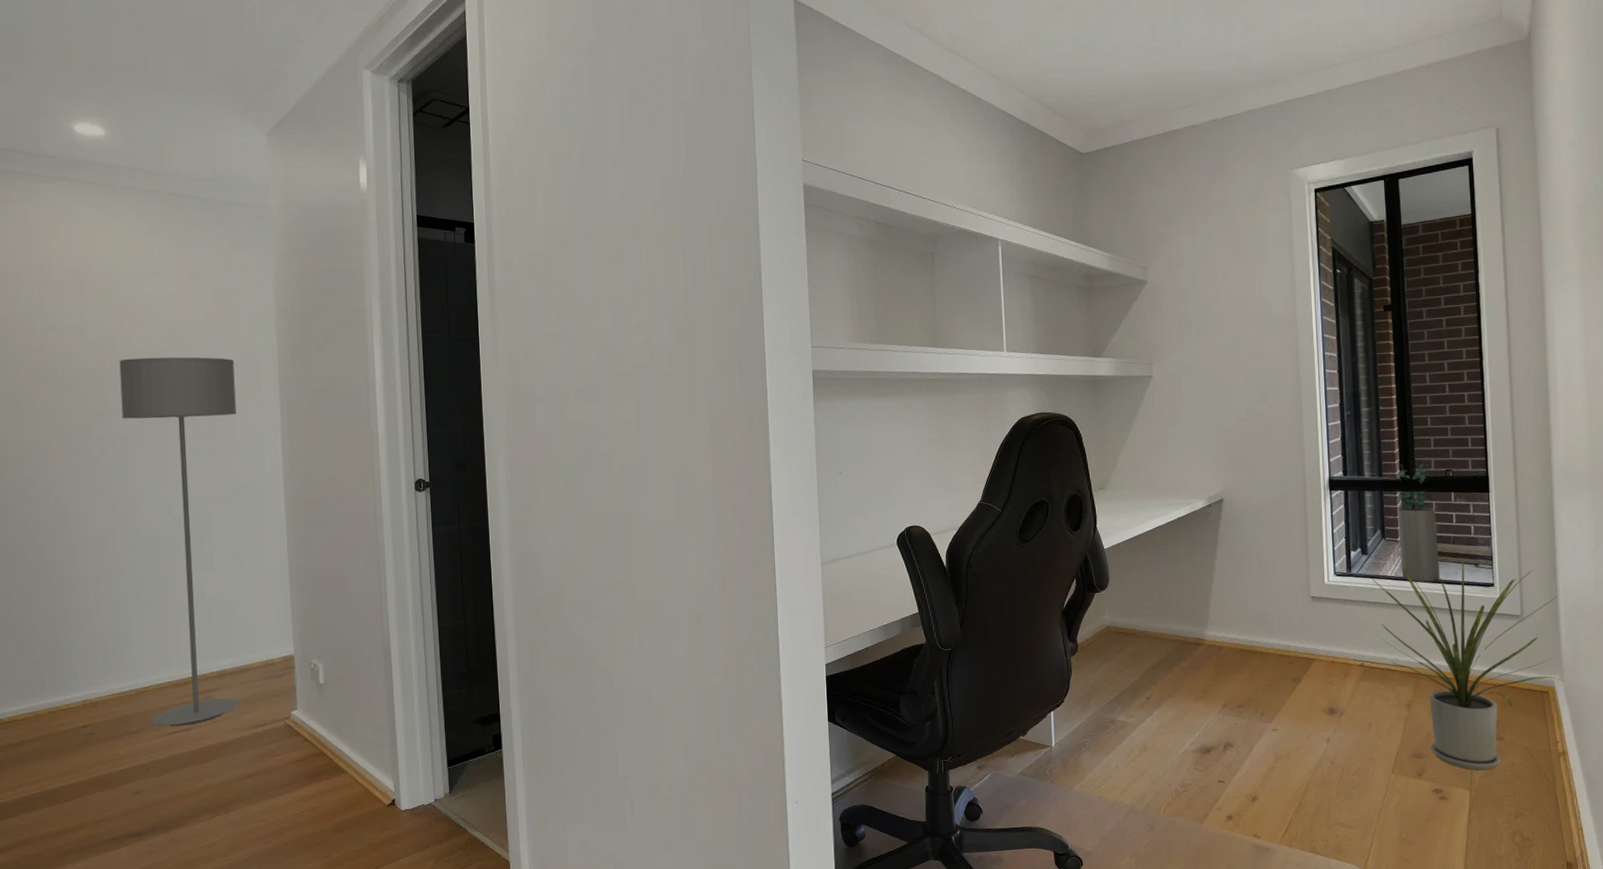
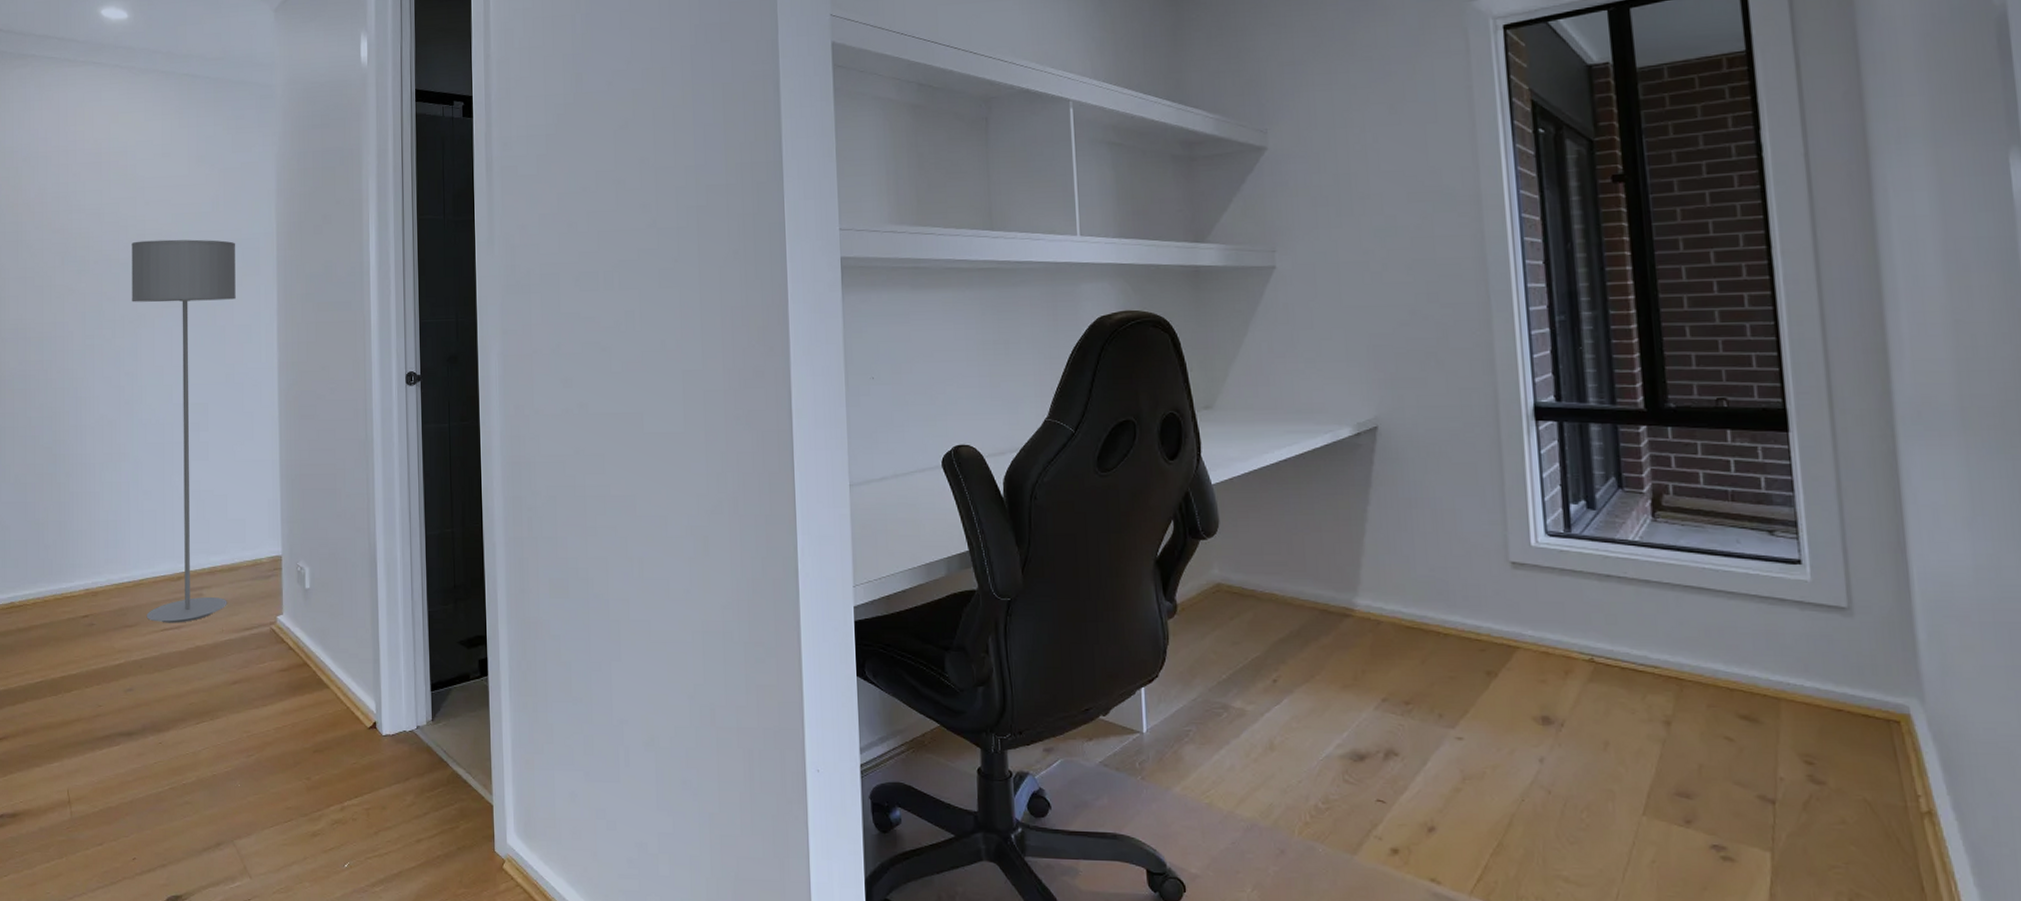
house plant: present [1370,558,1566,771] -> none [1601,521,1929,826]
vase: present [1397,458,1440,583] -> none [1640,381,1712,553]

